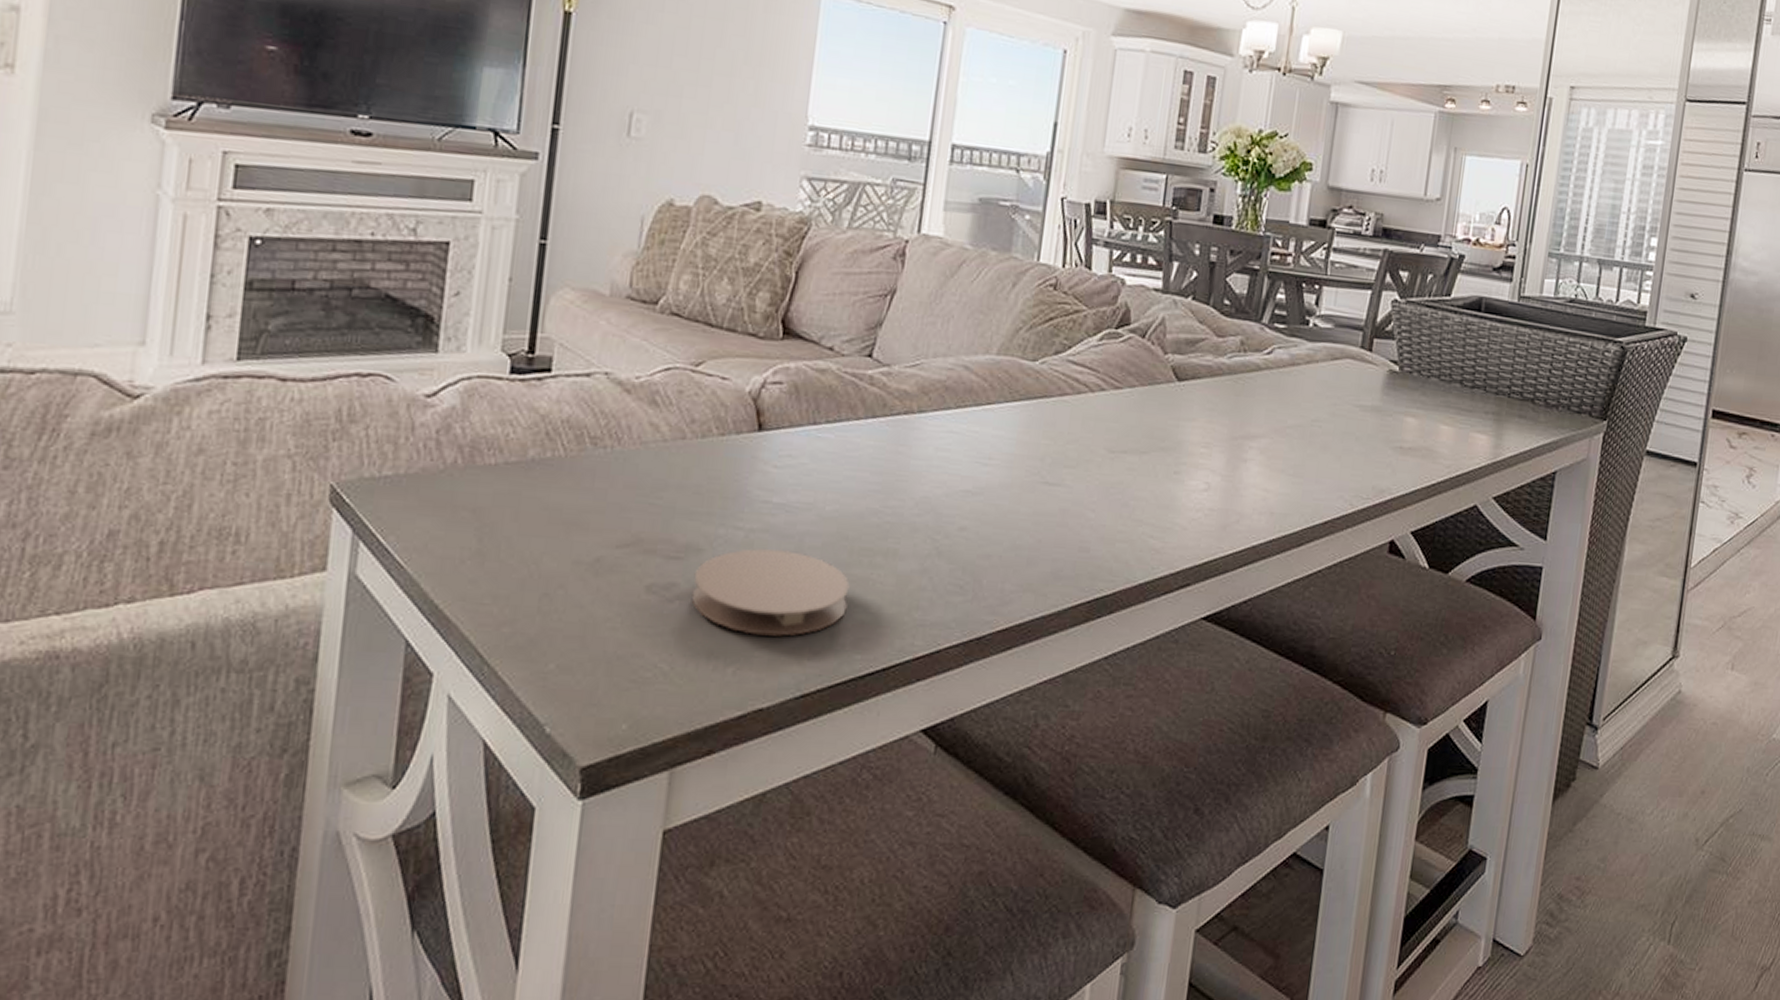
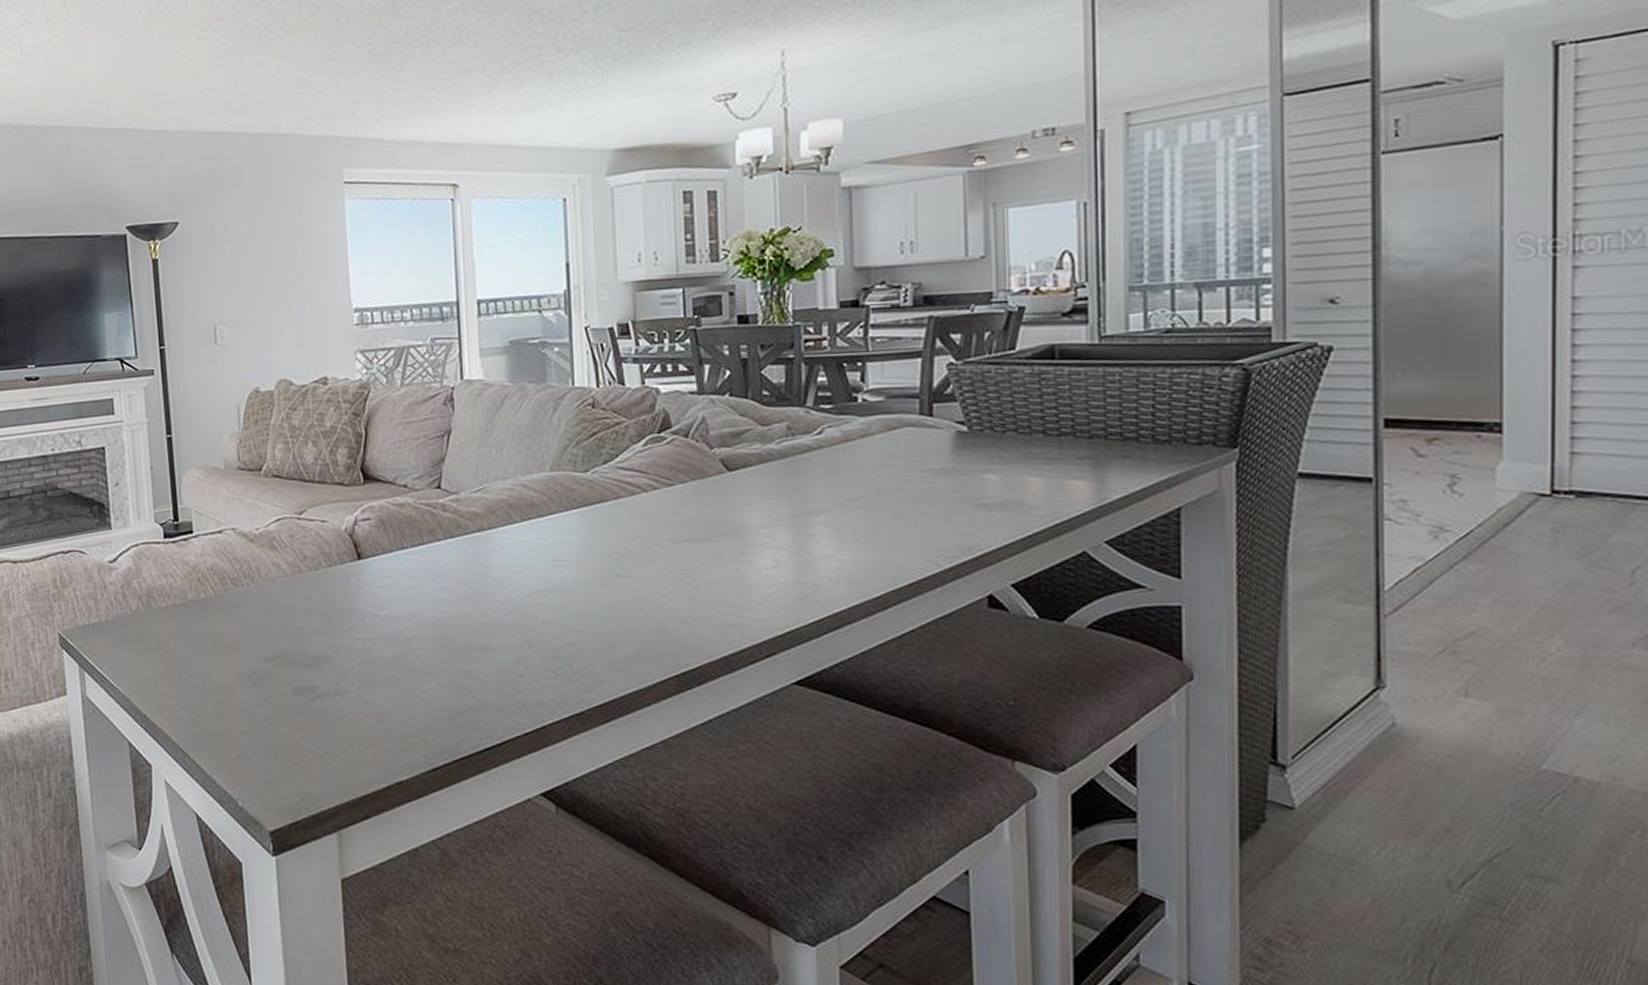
coaster: present [691,549,850,636] -> none [328,652,458,723]

